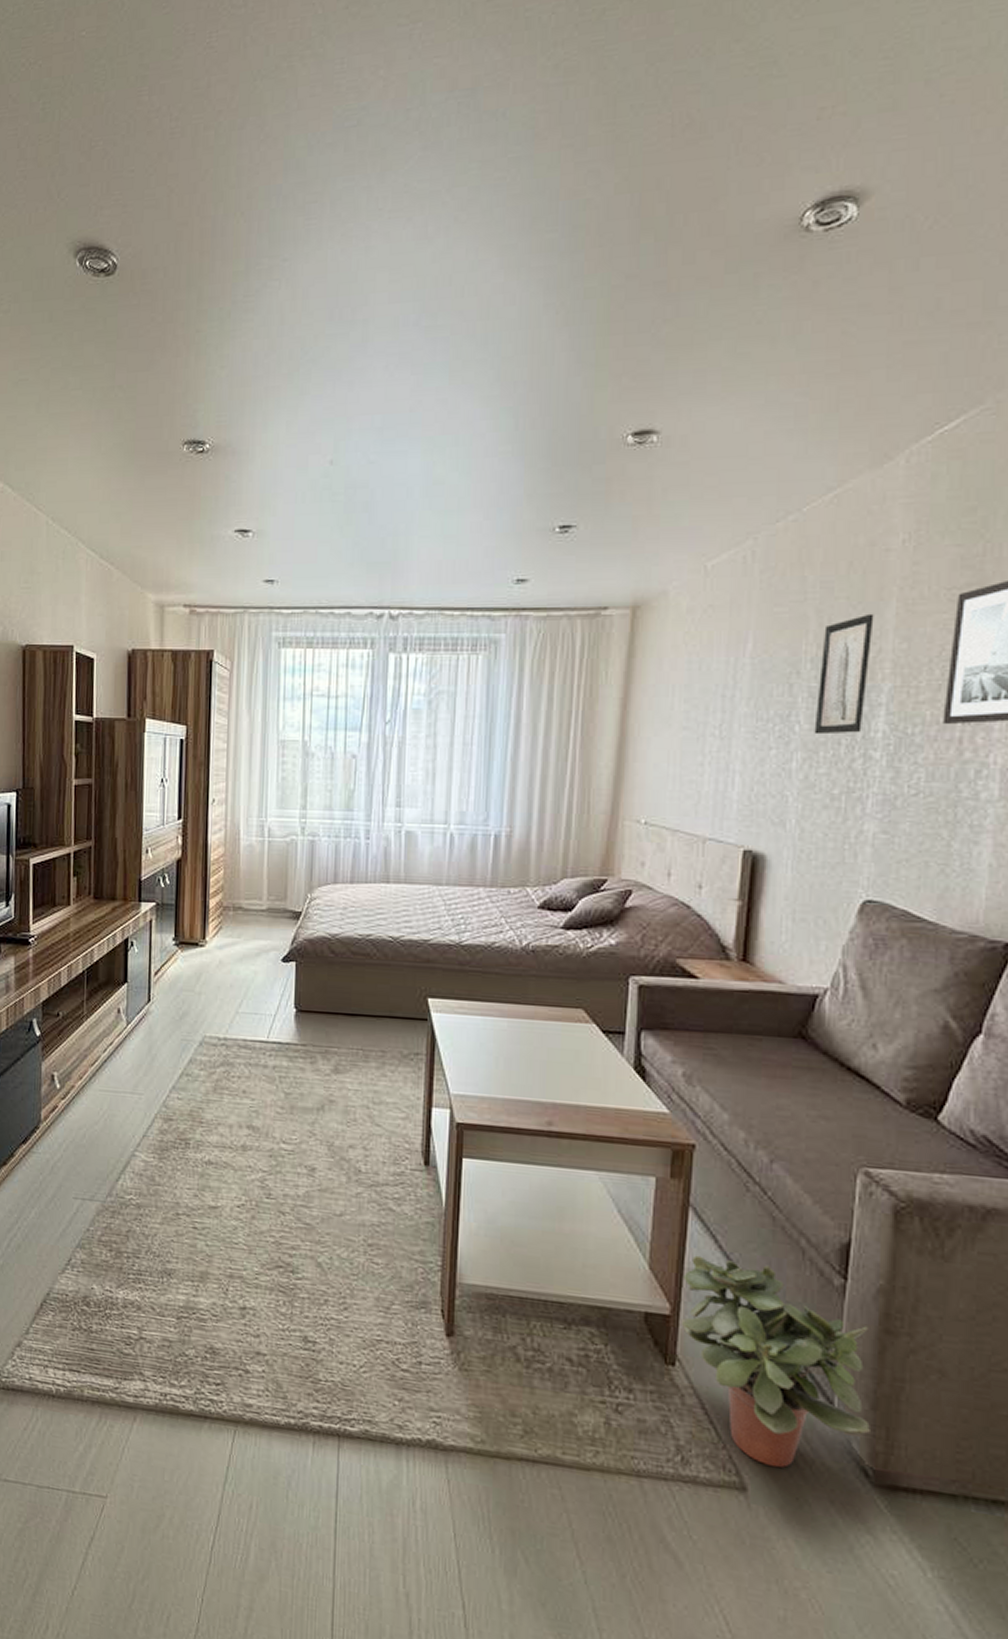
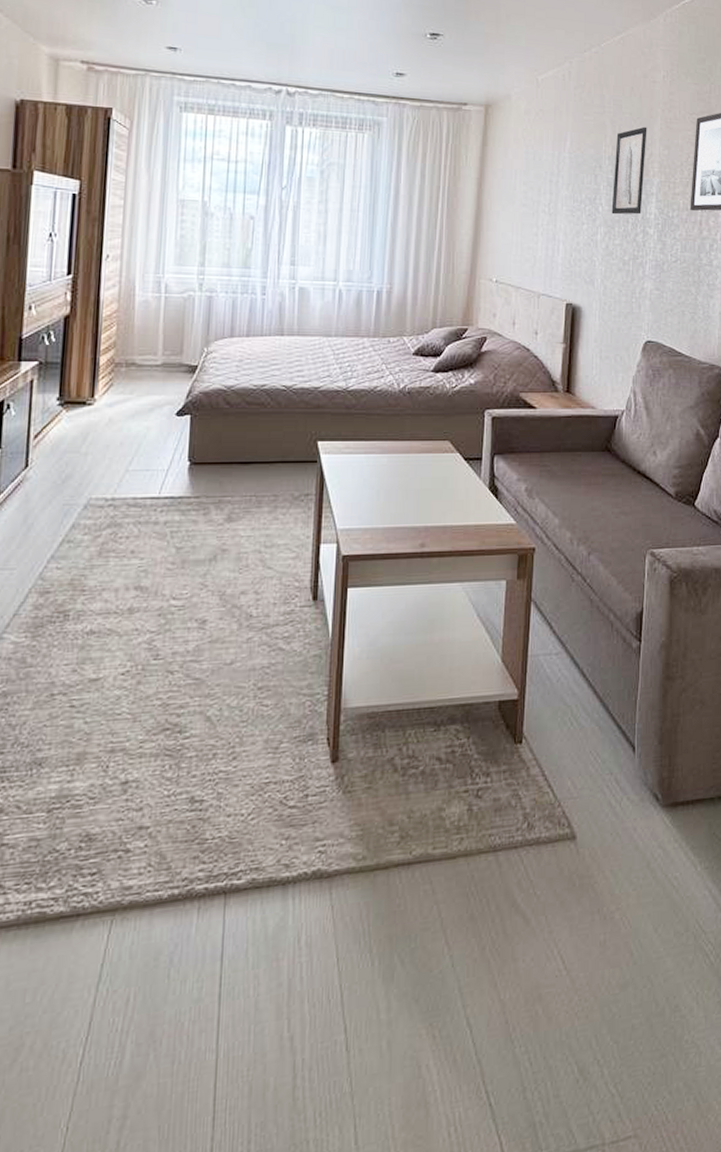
potted plant: present [681,1255,870,1468] -> none [526,641,659,813]

